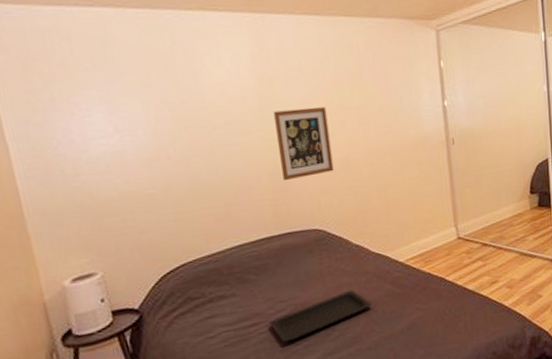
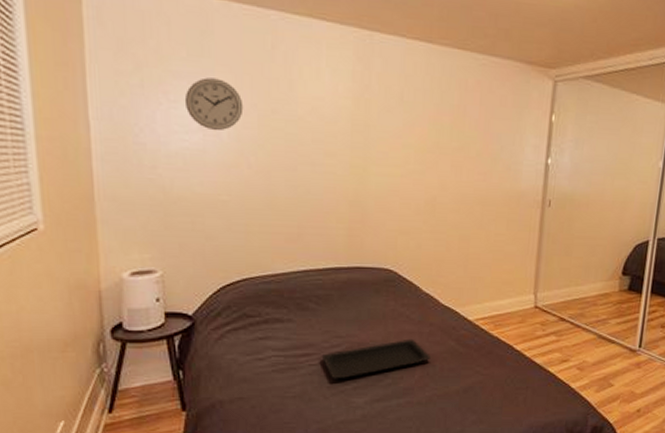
wall clock: none [96,81,155,131] -> present [184,77,244,131]
wall art: present [273,107,334,181] -> none [363,137,421,213]

